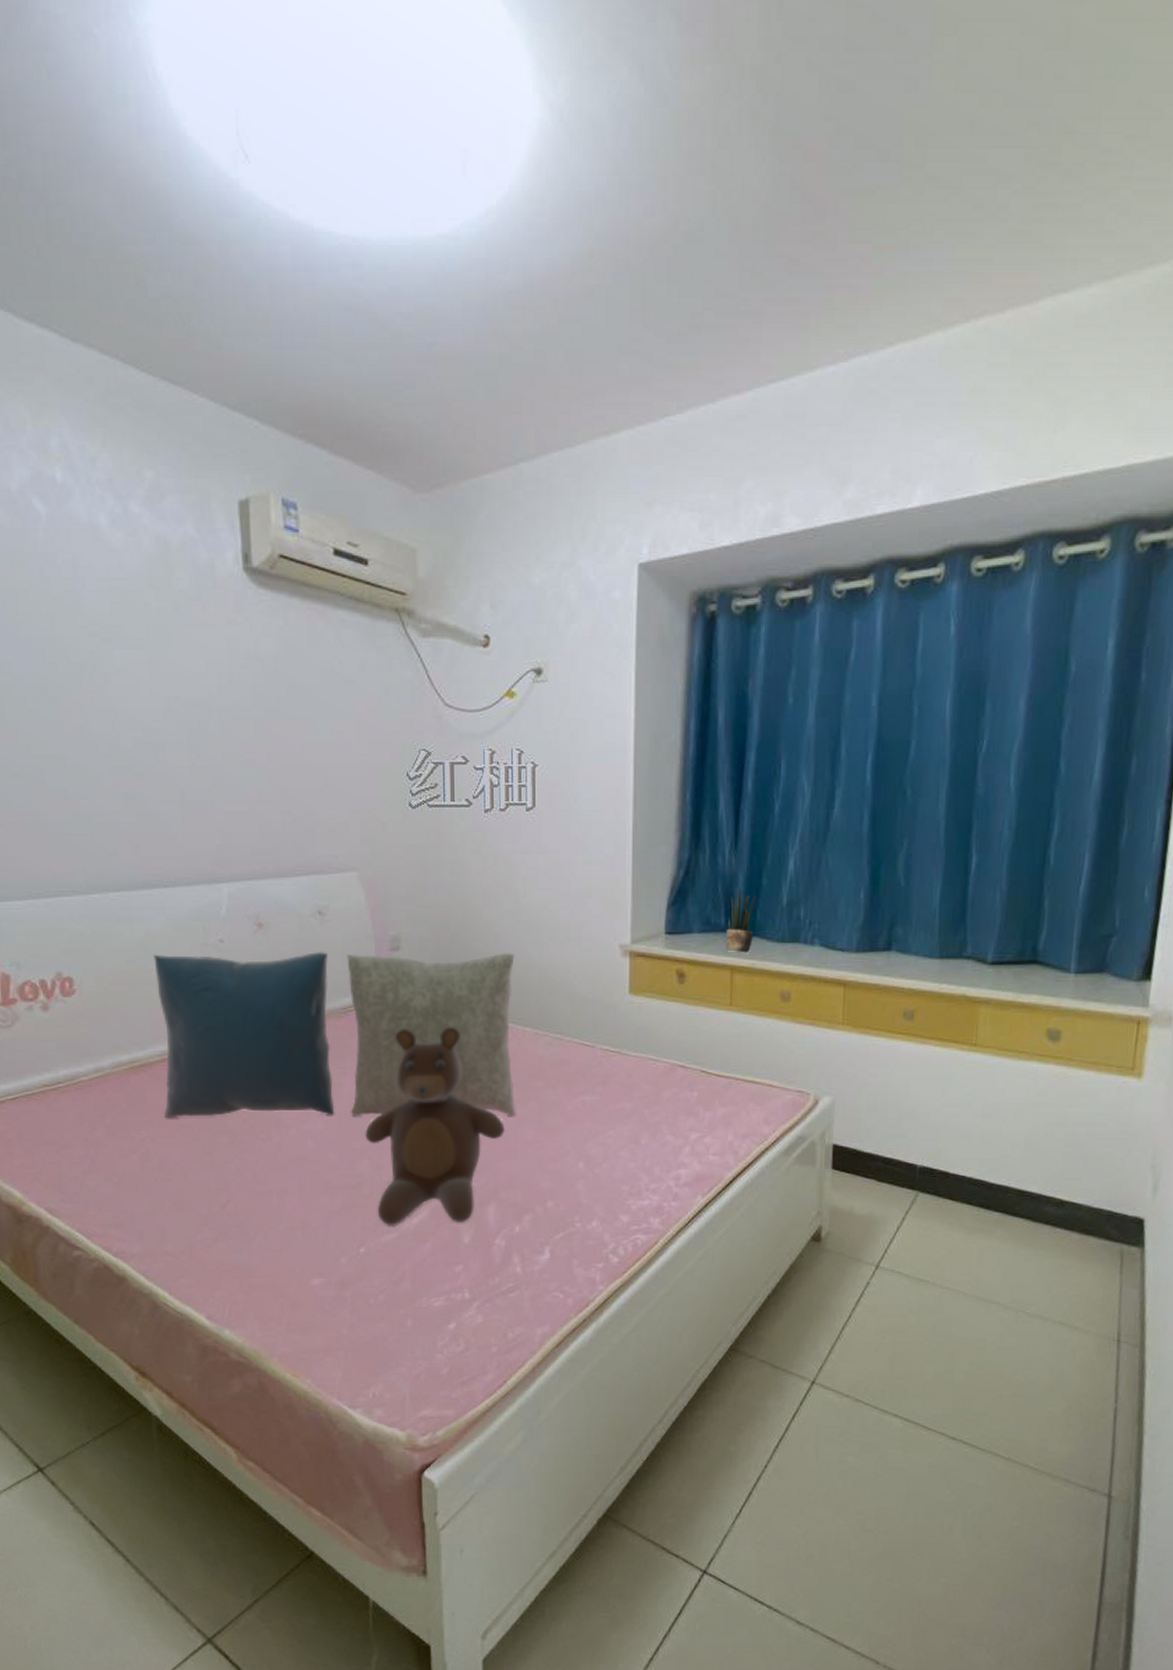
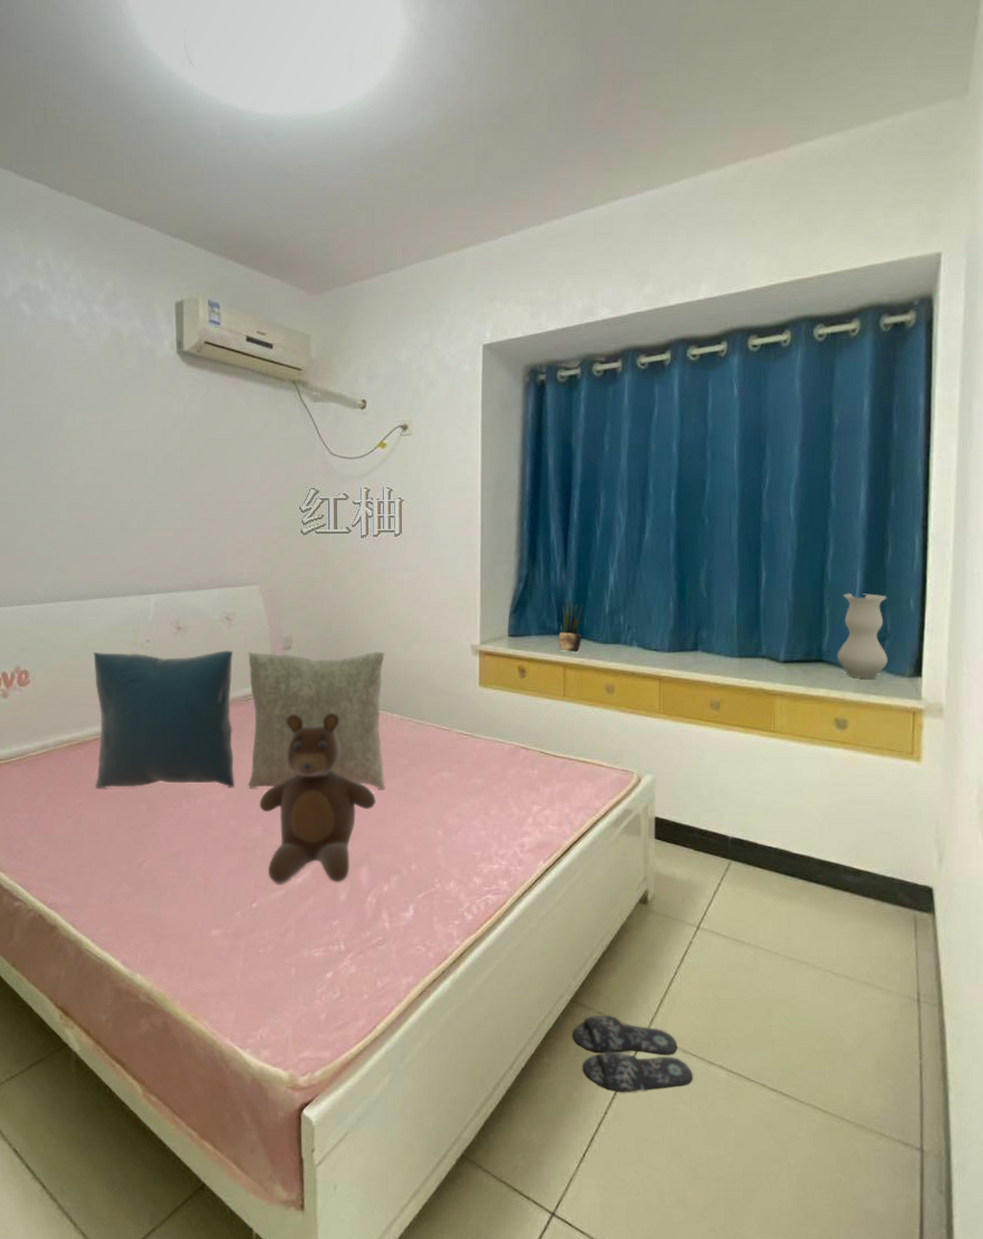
slippers: none [730,1363,864,1445] -> present [572,1014,693,1093]
vase: none [1054,880,1119,983] -> present [837,592,888,679]

